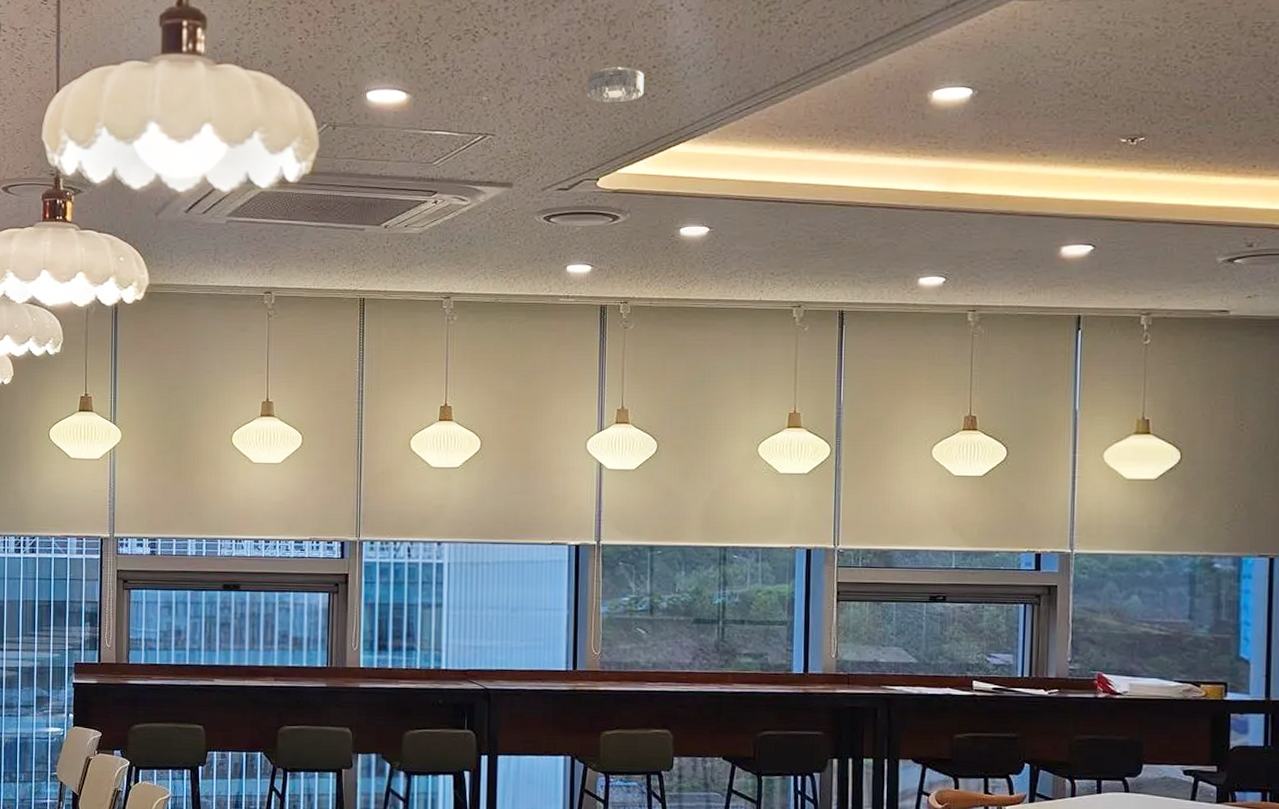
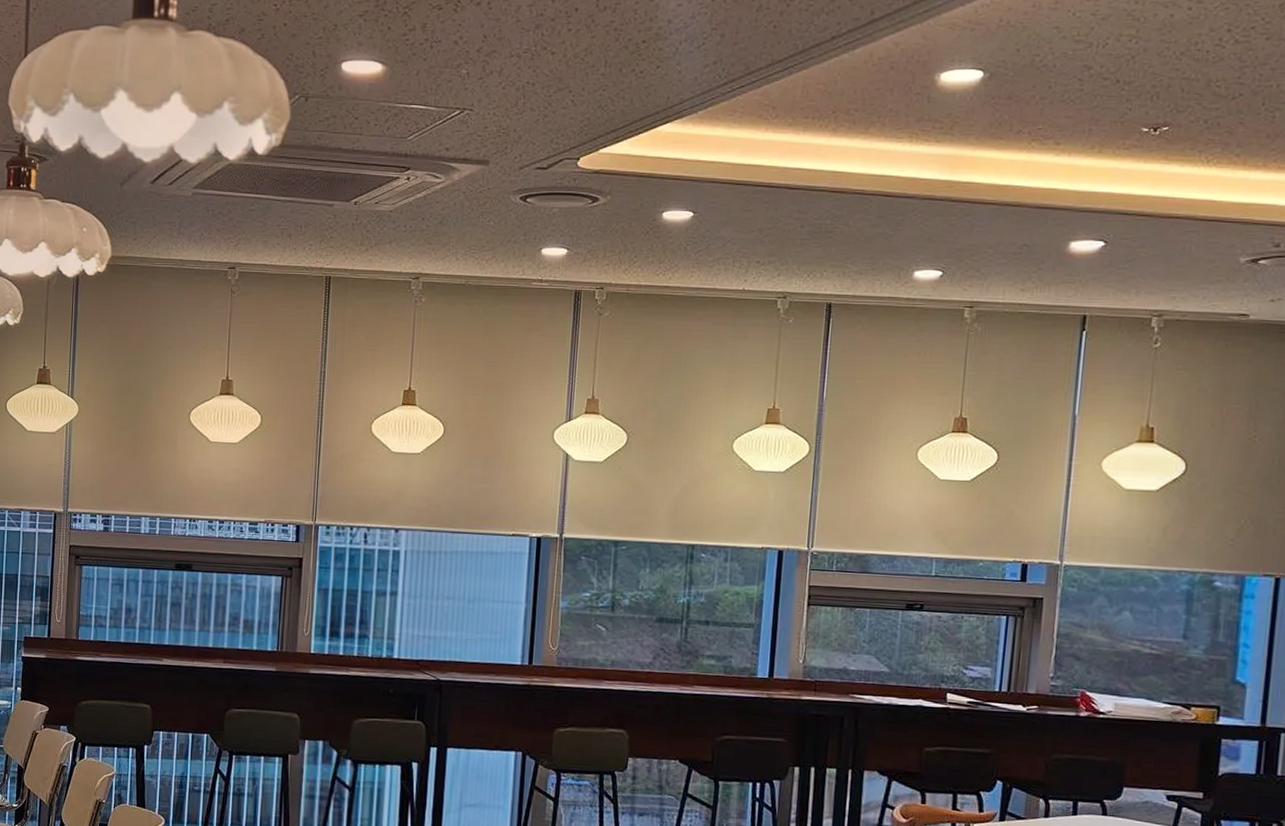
smoke detector: present [587,67,644,102] -> none [571,41,633,78]

